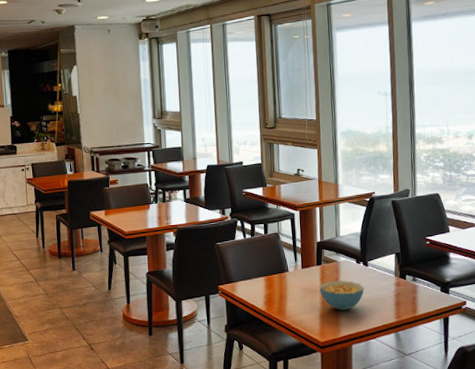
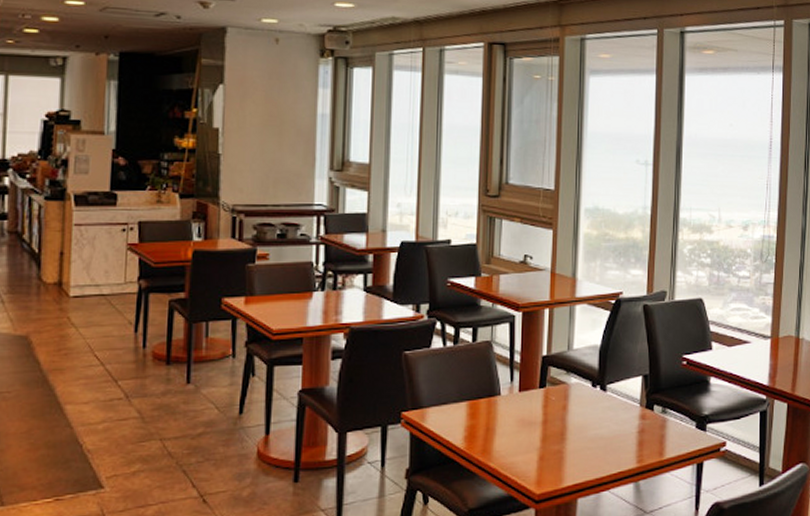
cereal bowl: present [319,280,364,310] -> none [540,409,599,451]

